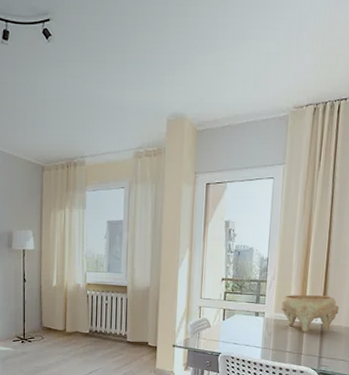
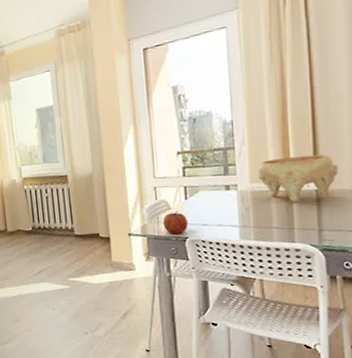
fruit: none [203,329,223,349] -> present [163,211,189,234]

